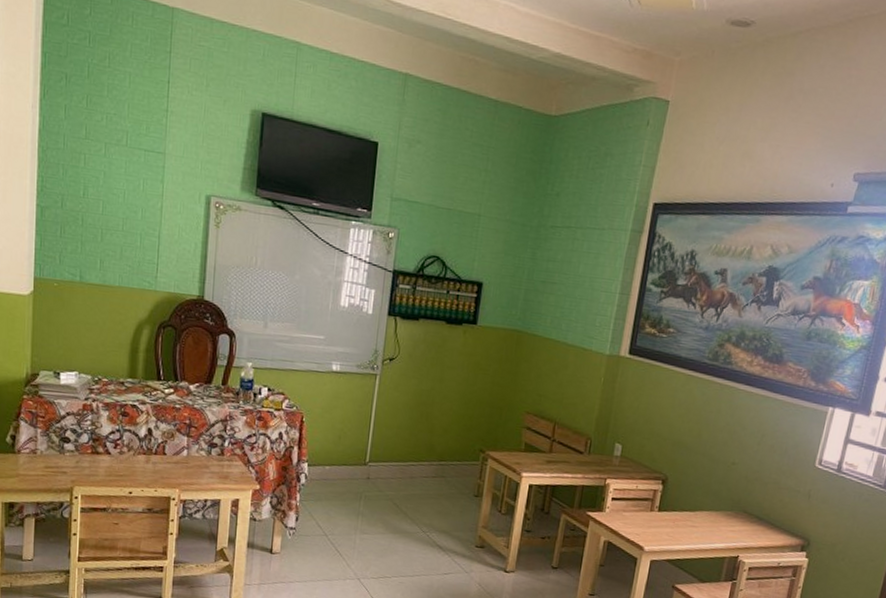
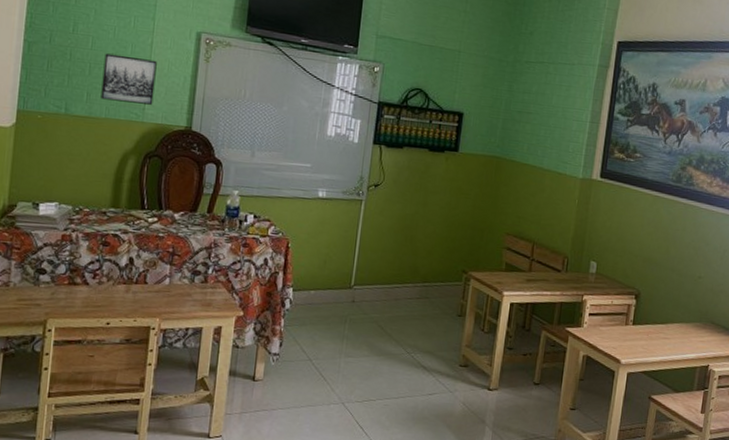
wall art: none [114,218,167,273] -> present [100,53,157,105]

